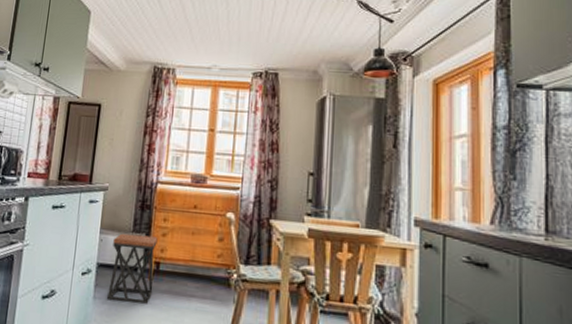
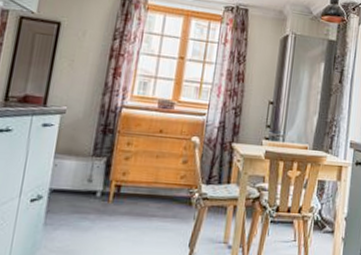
stool: present [107,233,158,304] -> none [60,157,120,227]

